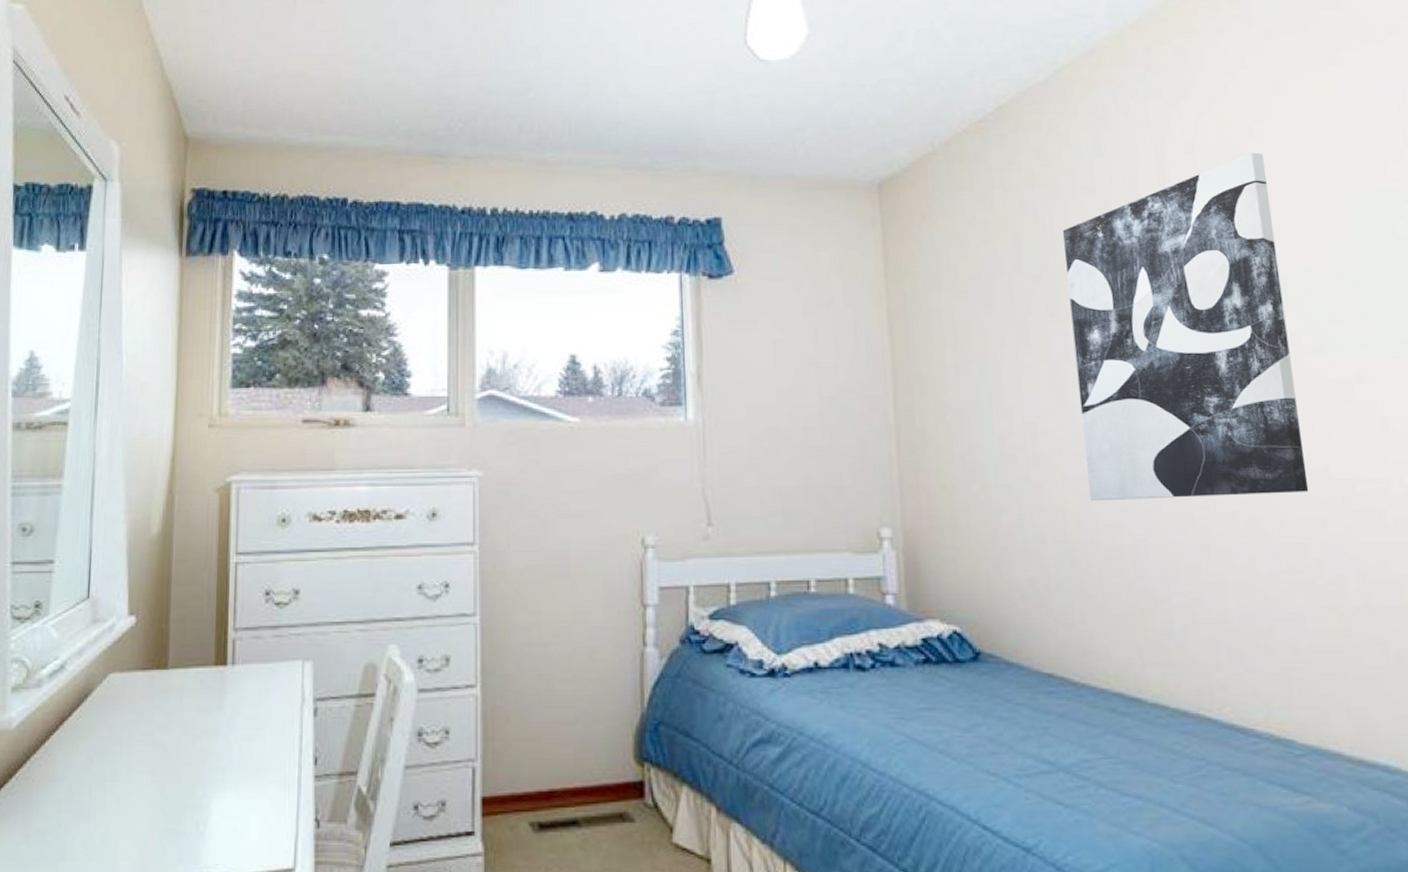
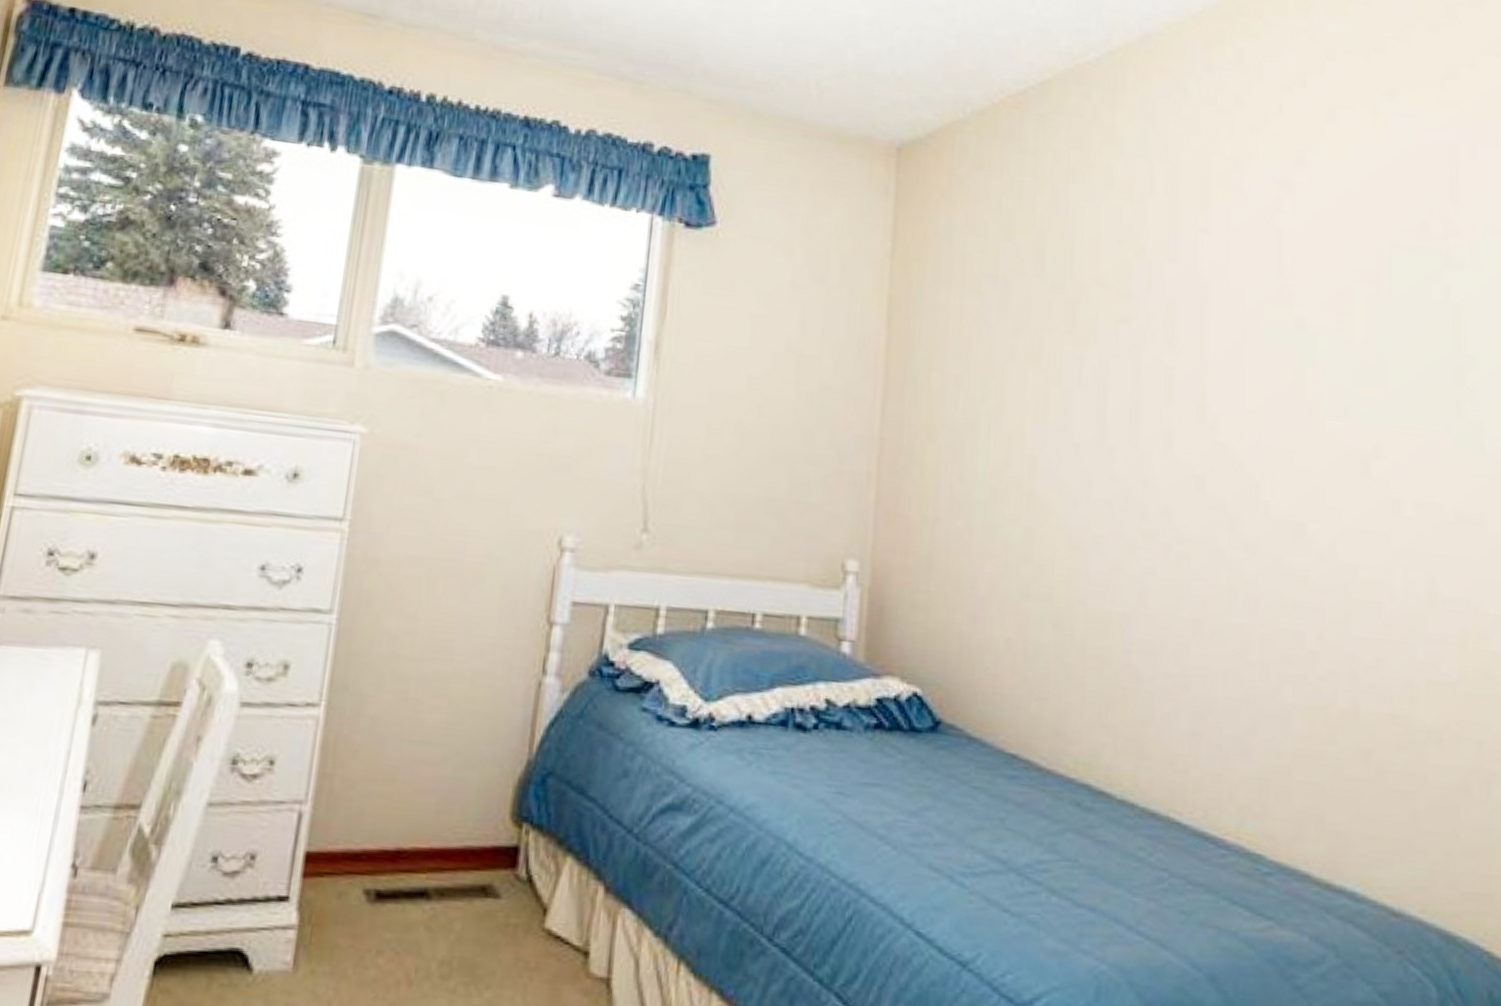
wall art: present [1062,152,1309,501] -> none [1084,182,1313,573]

